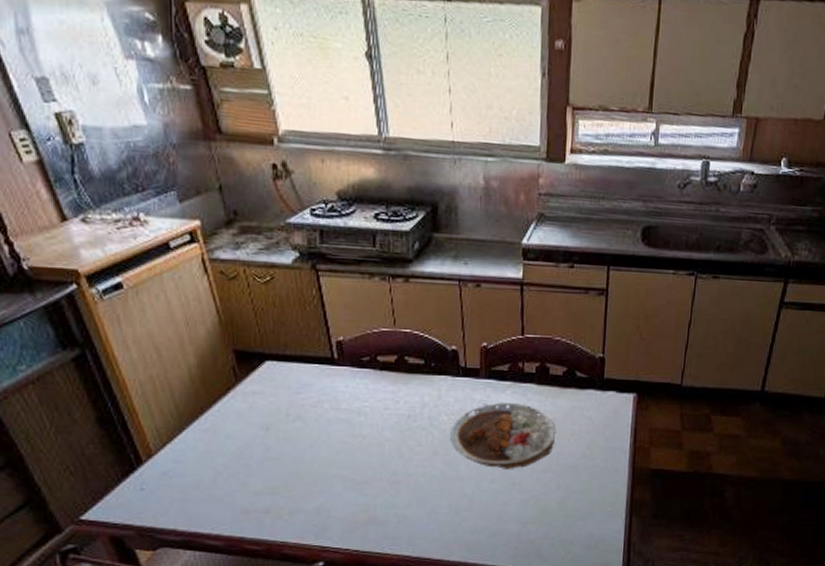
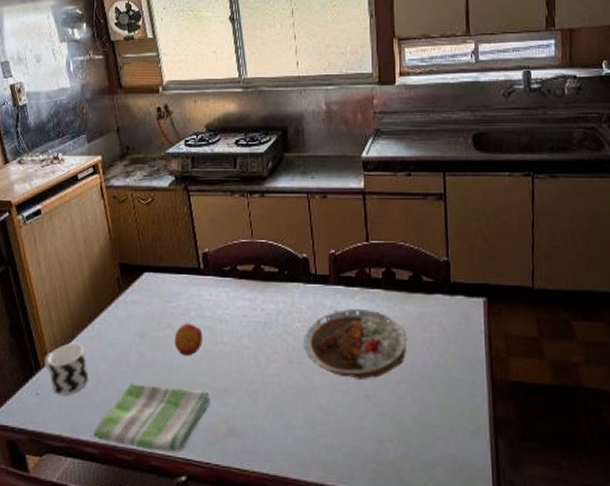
cup: none [146,436,205,490] -> present [43,343,89,396]
dish towel: none [214,477,349,541] -> present [92,384,211,453]
fruit: none [305,415,339,449] -> present [174,323,203,357]

